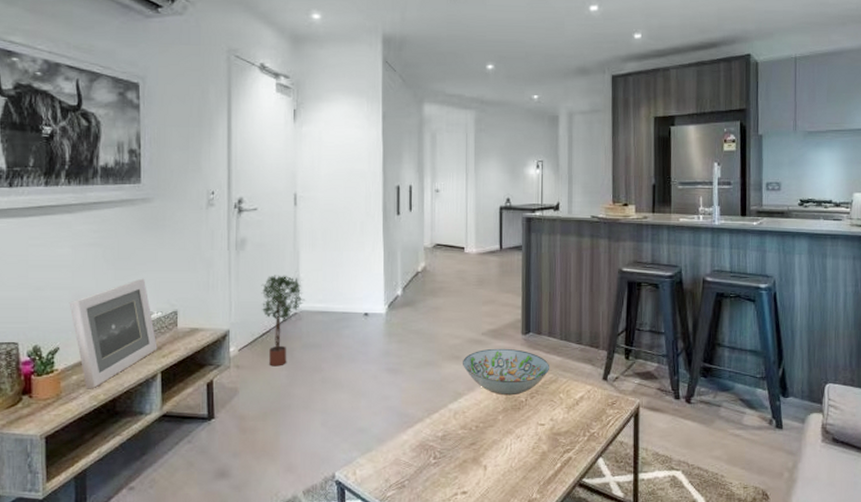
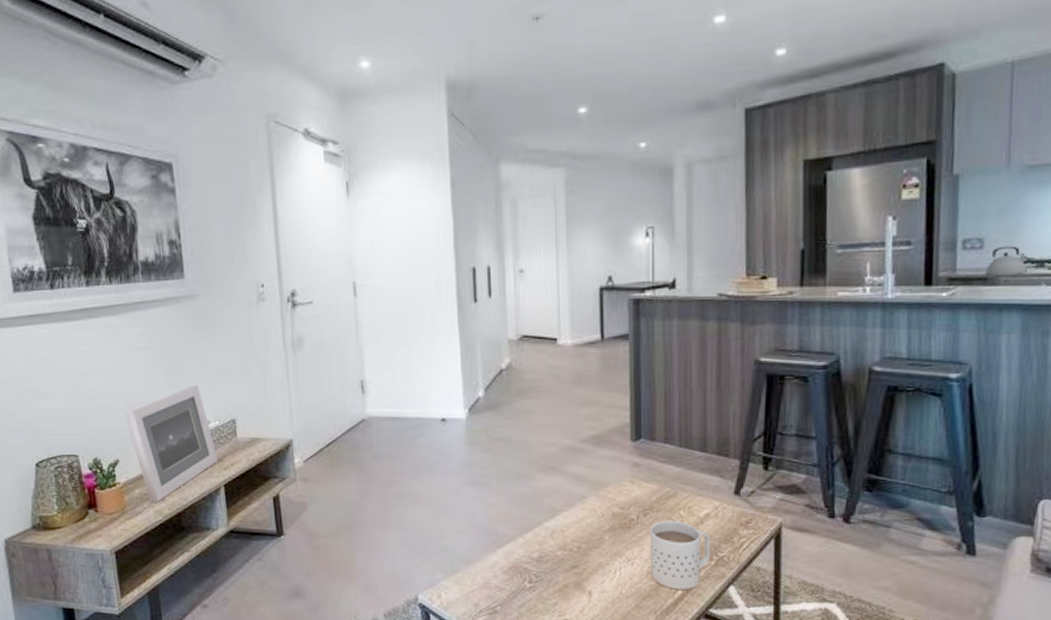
potted tree: present [261,275,306,367] -> none [323,377,374,479]
decorative bowl: present [463,348,550,396] -> none [559,457,667,513]
mug: none [535,403,584,463] -> present [649,521,711,591]
kettle: none [783,189,812,212] -> present [986,245,1030,277]

